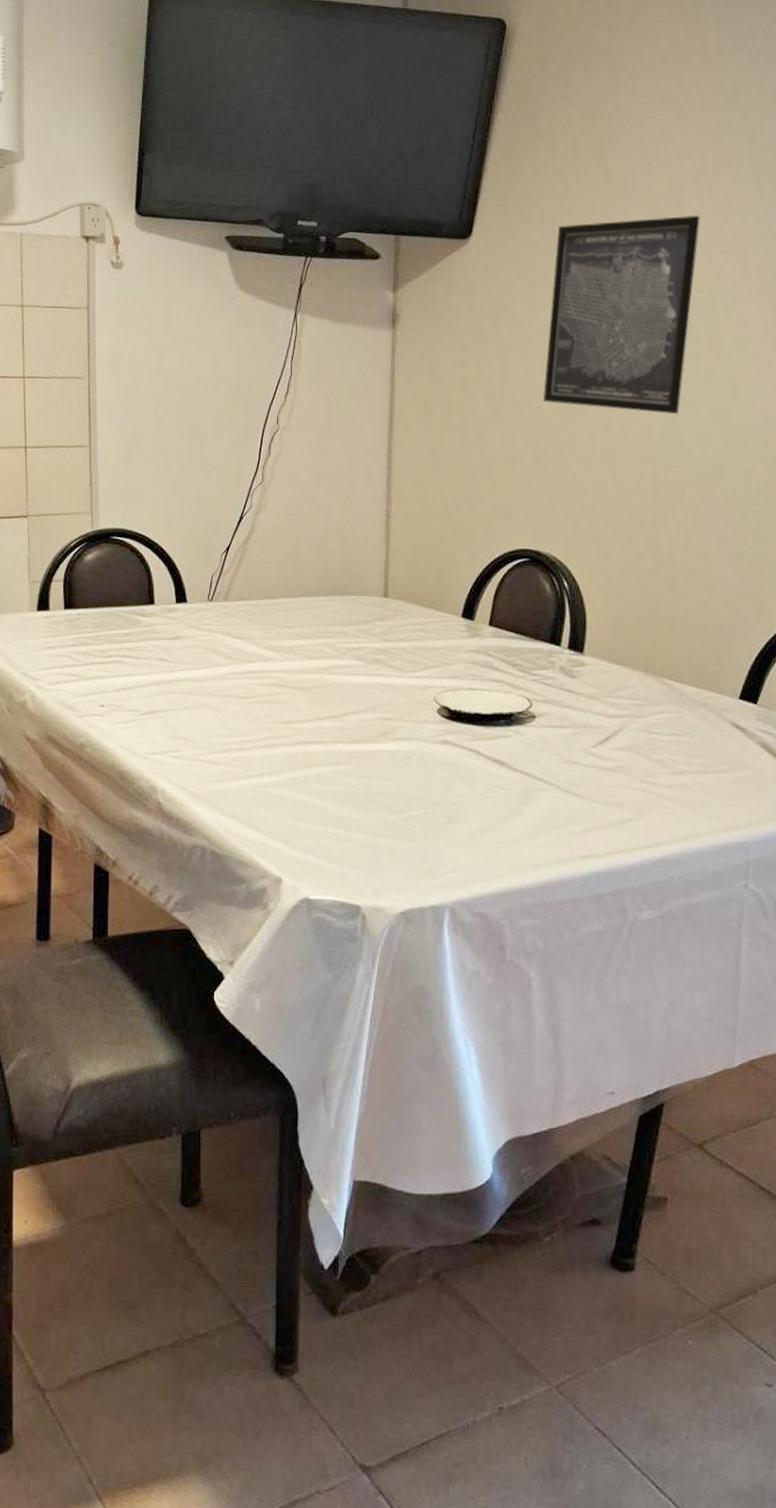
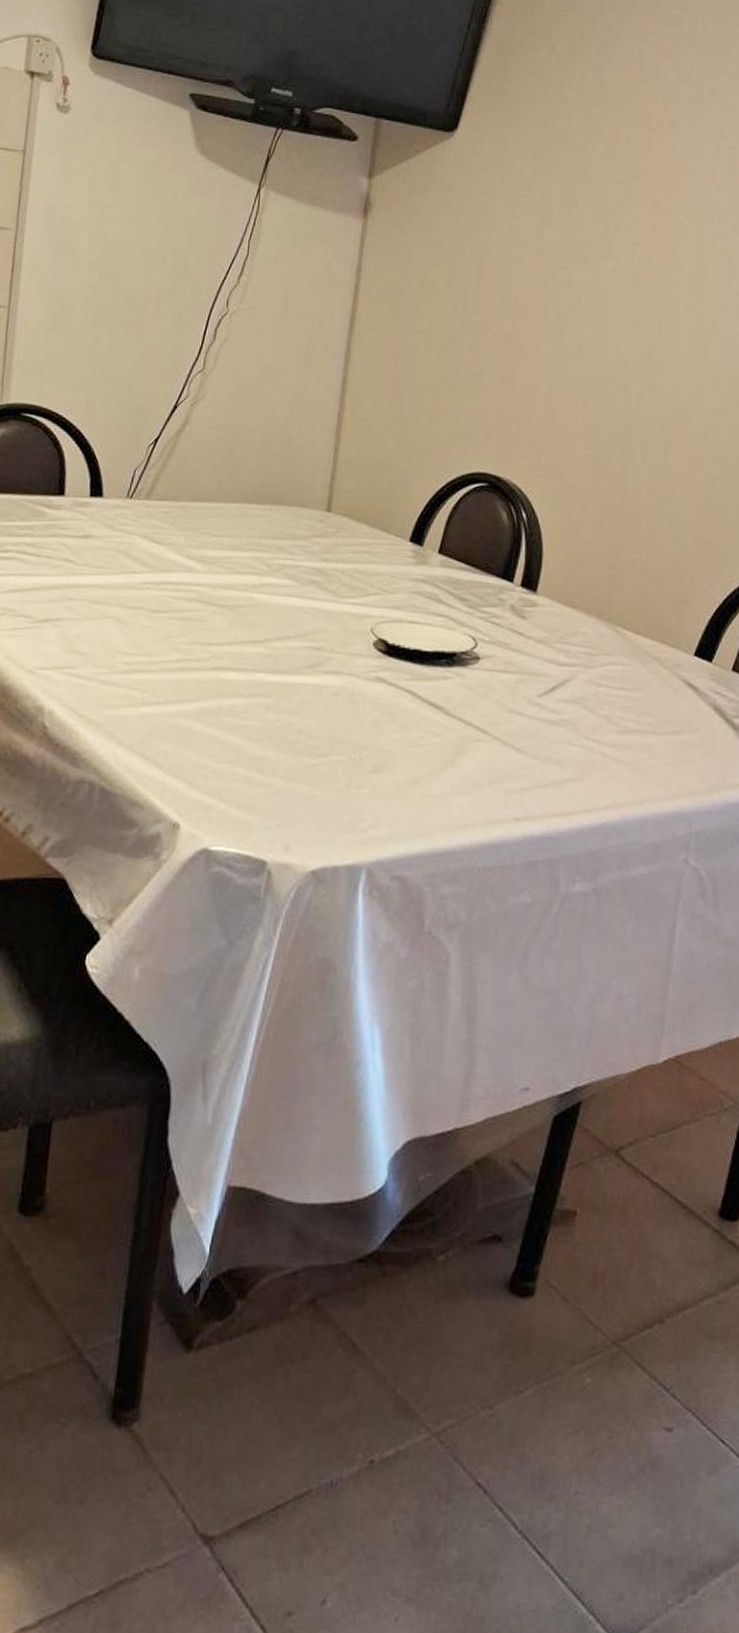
wall art: present [543,215,700,415] -> none [517,131,693,345]

